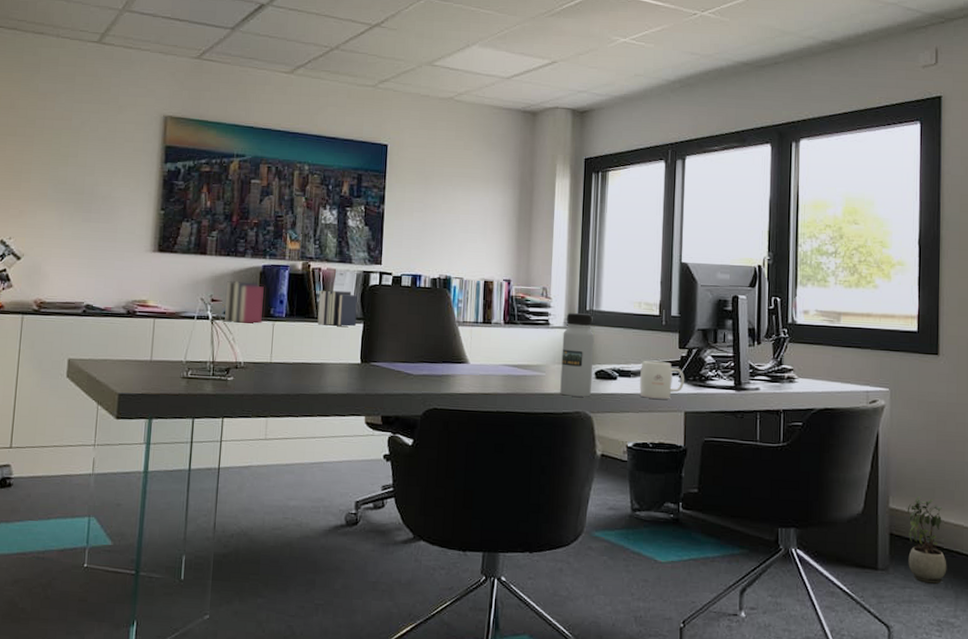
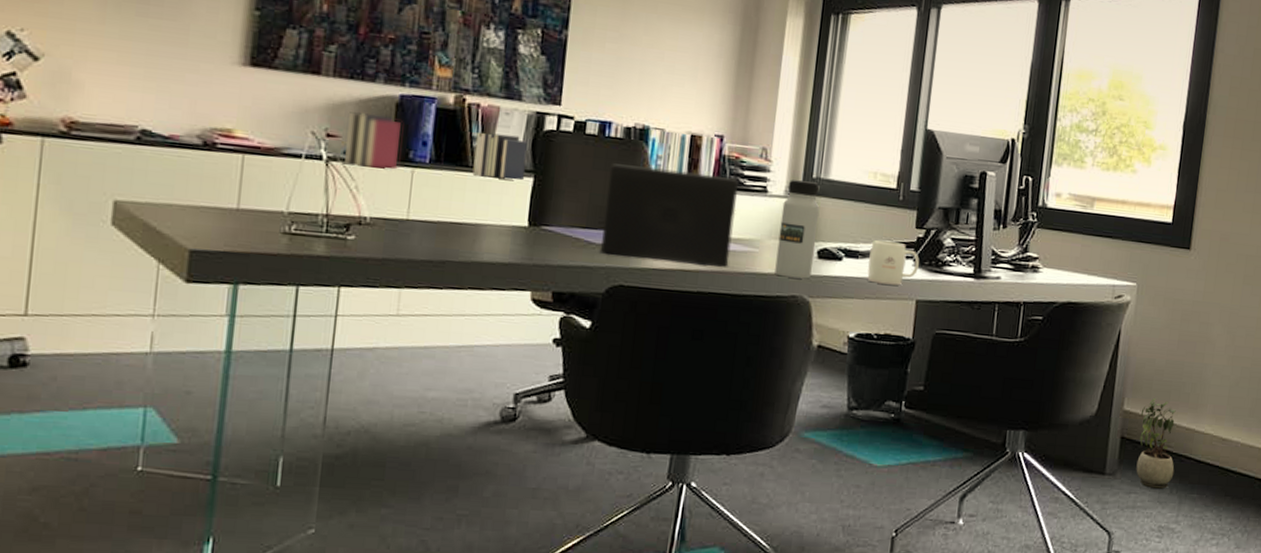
laptop: none [418,308,525,389] -> present [601,163,738,267]

